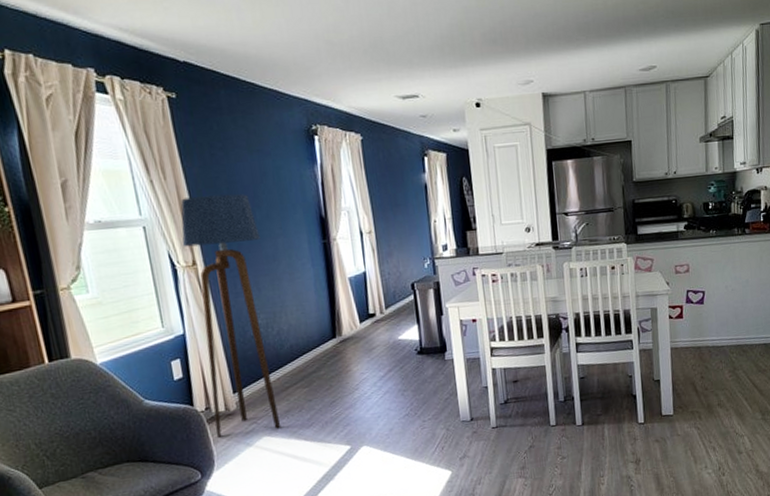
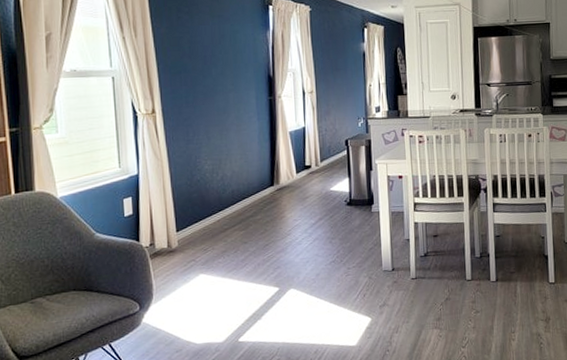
floor lamp: present [180,194,281,438] -> none [144,52,217,272]

